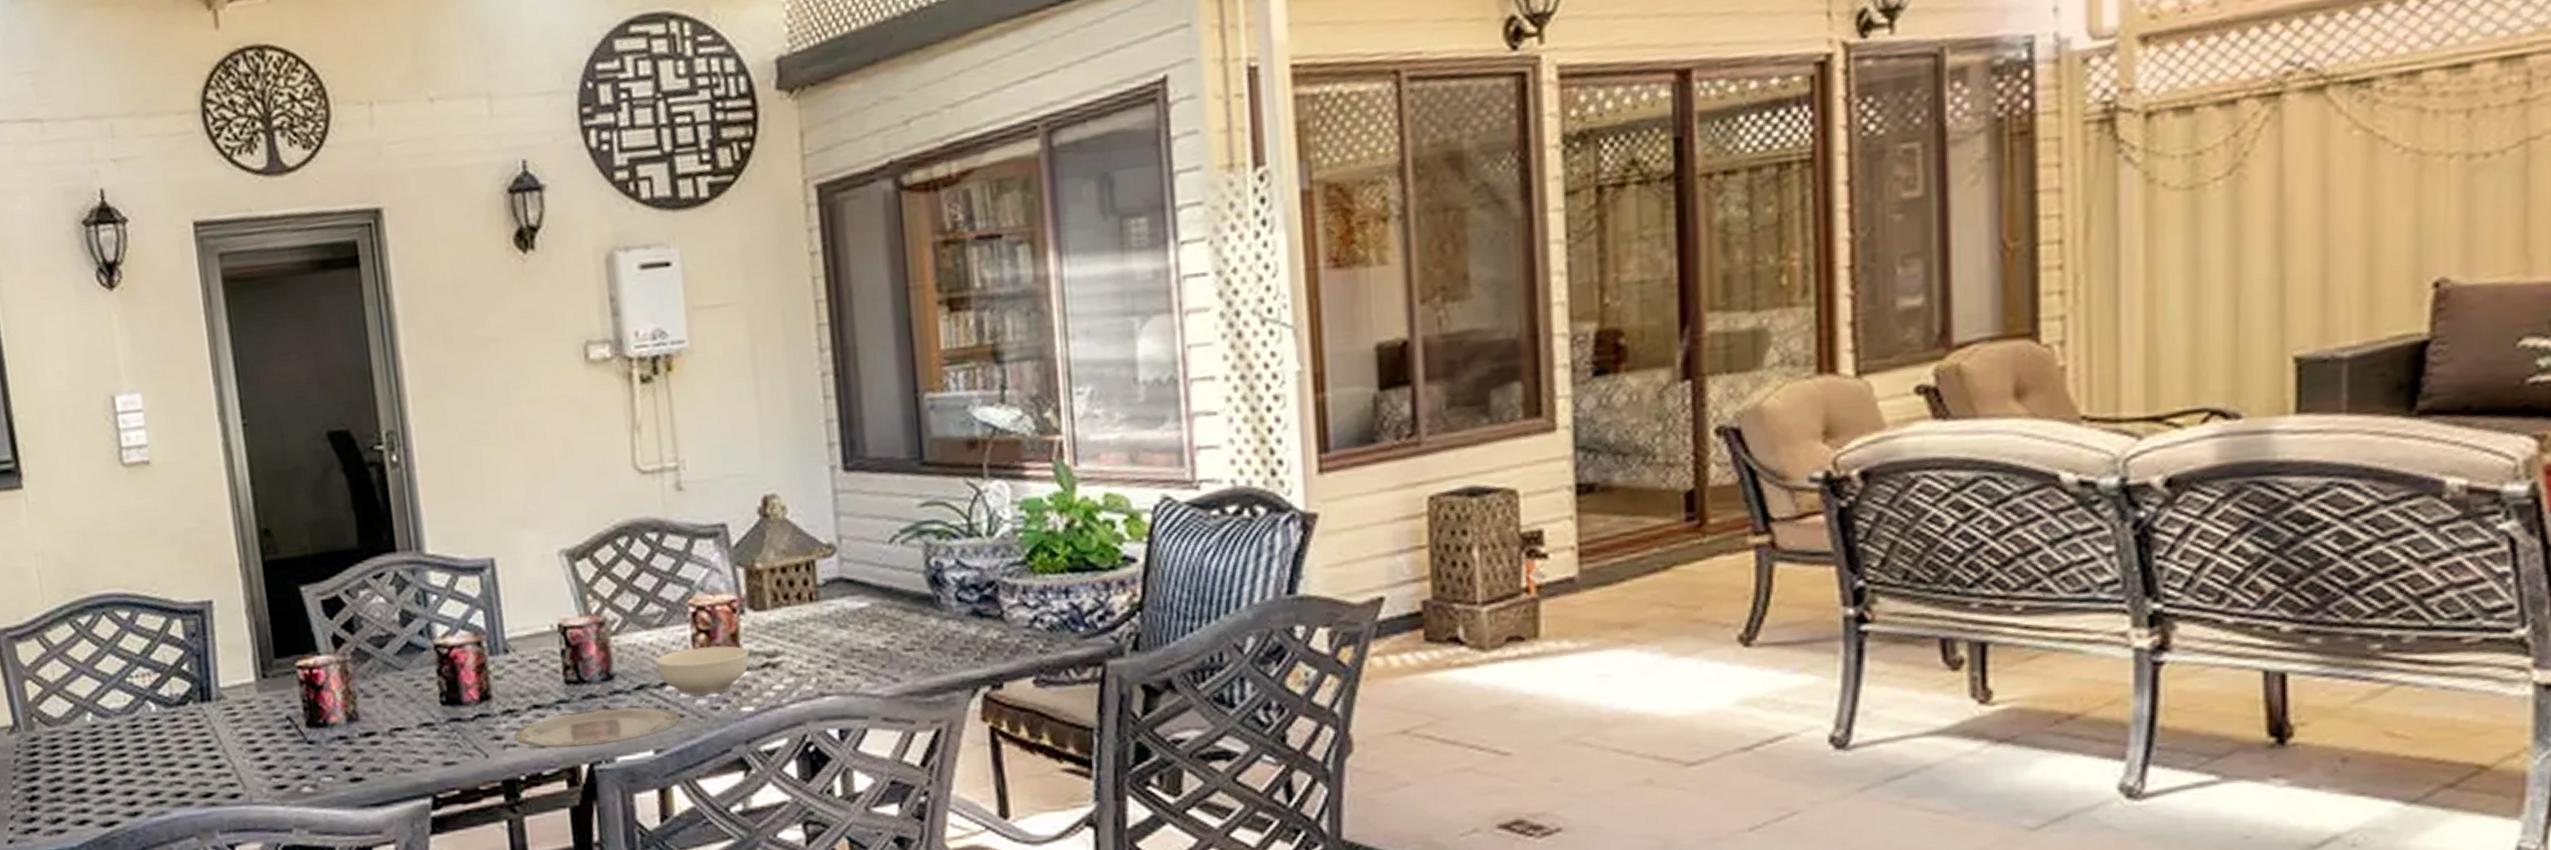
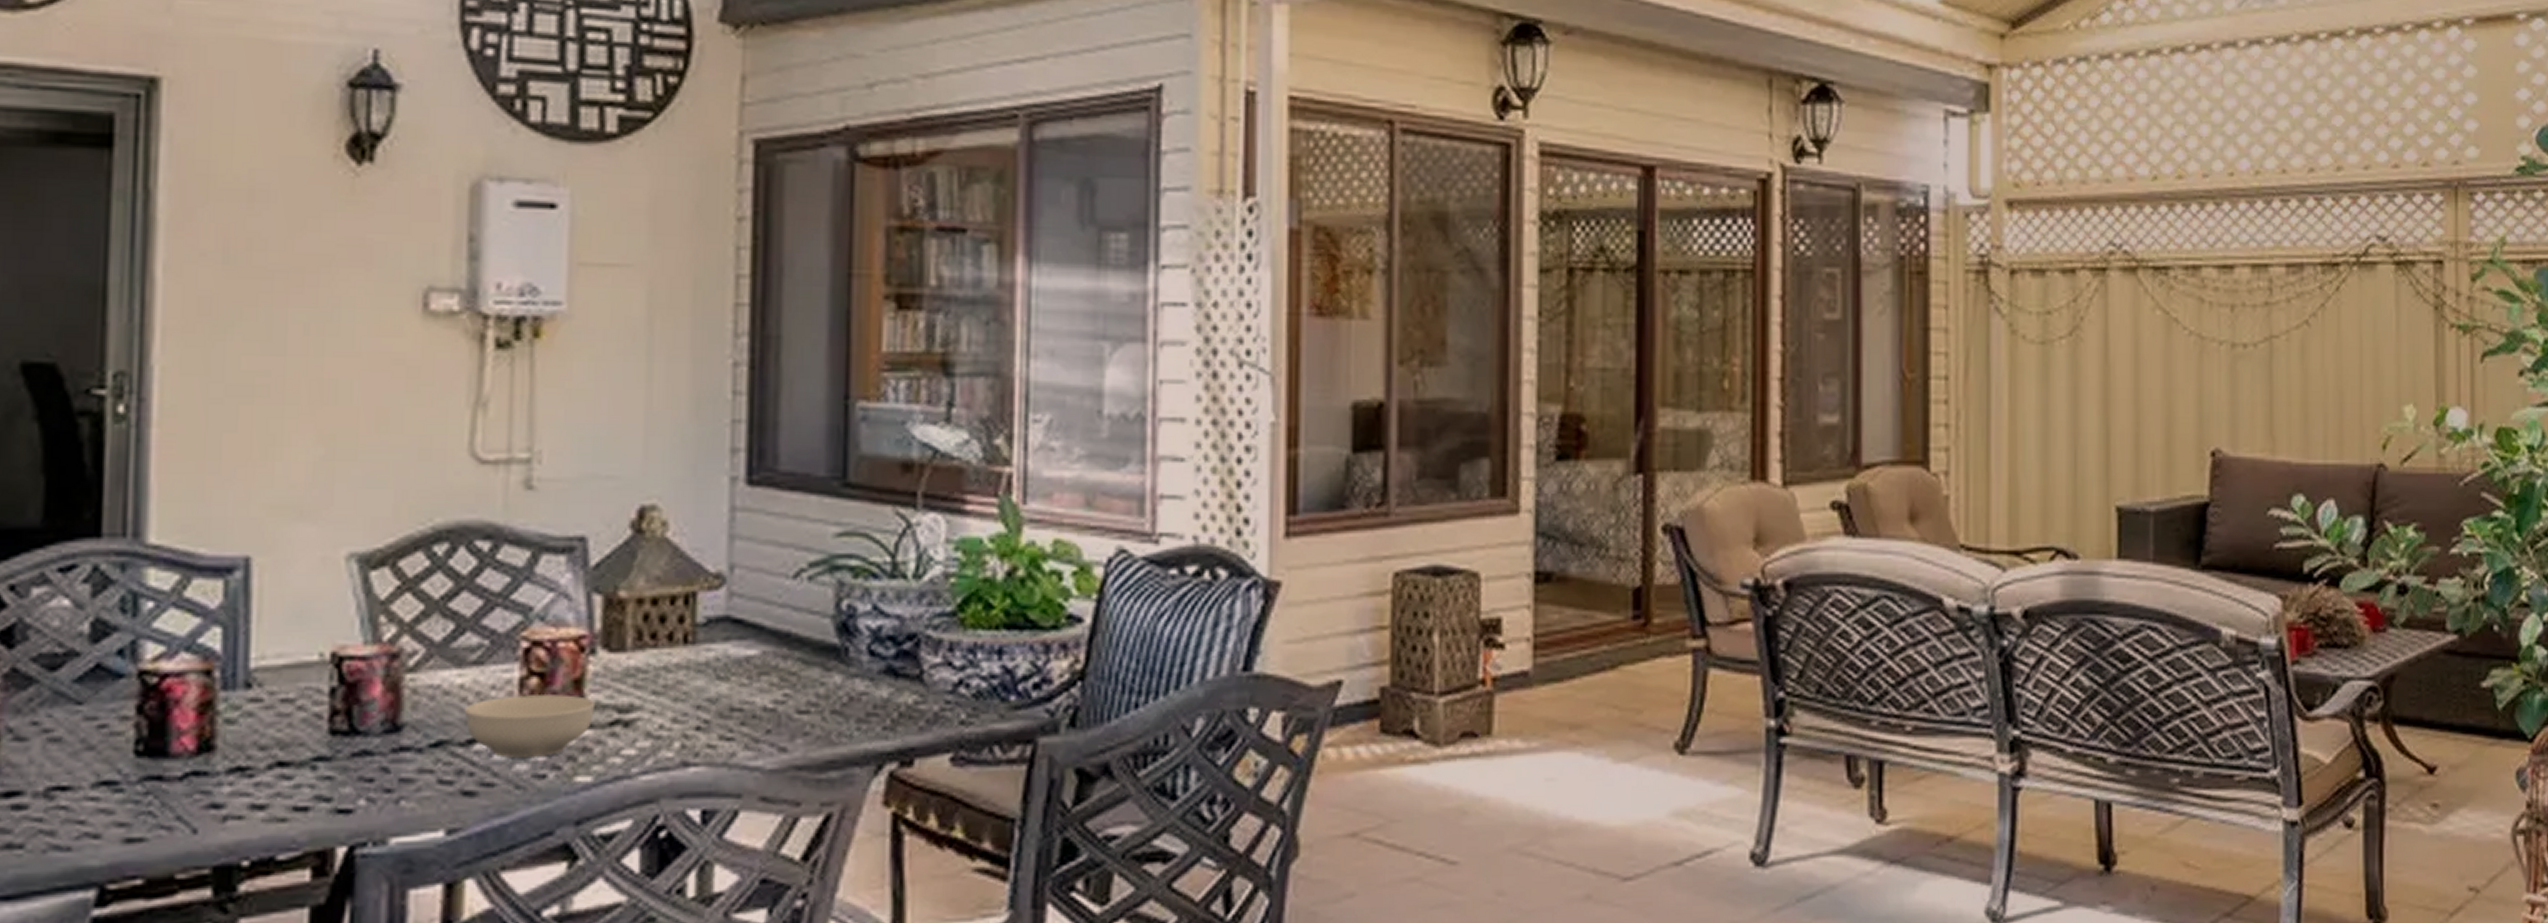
plate: present [513,706,680,748] -> none [241,770,489,822]

